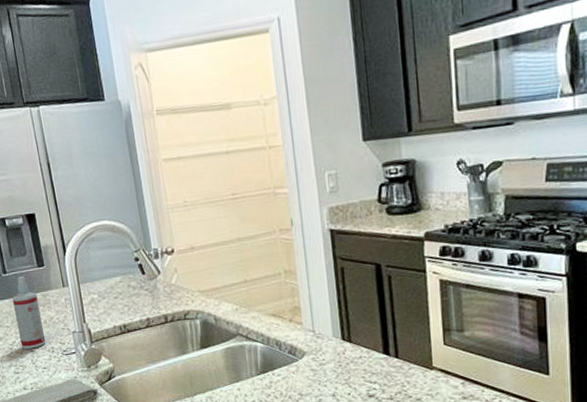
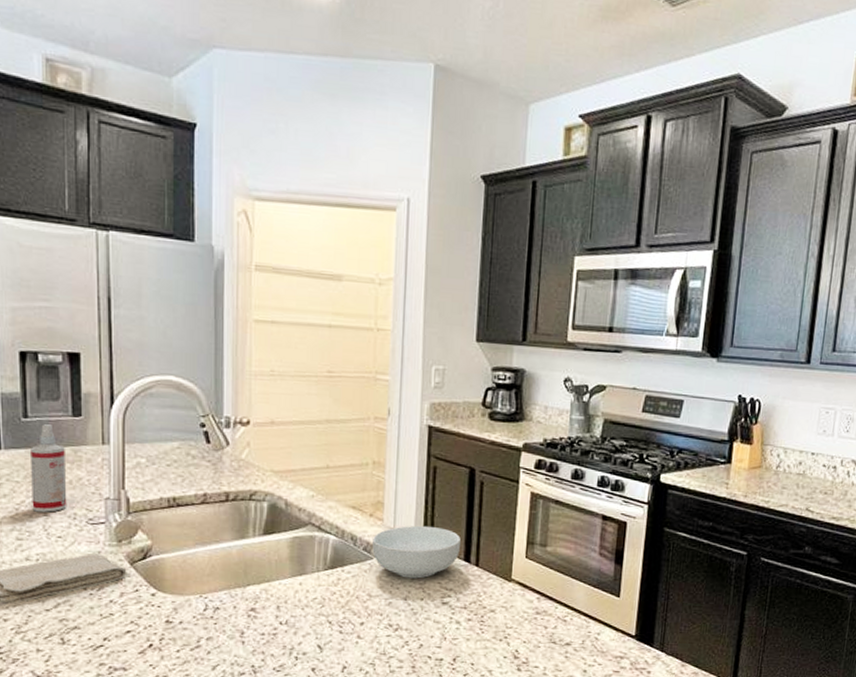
cereal bowl: none [295,324,378,376] -> present [372,525,462,579]

